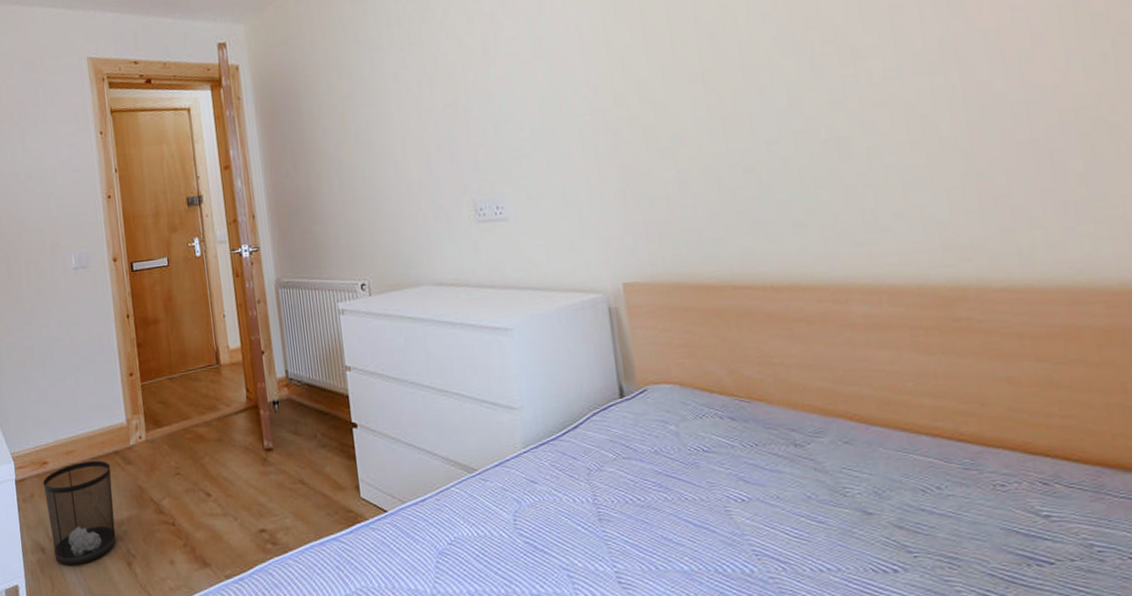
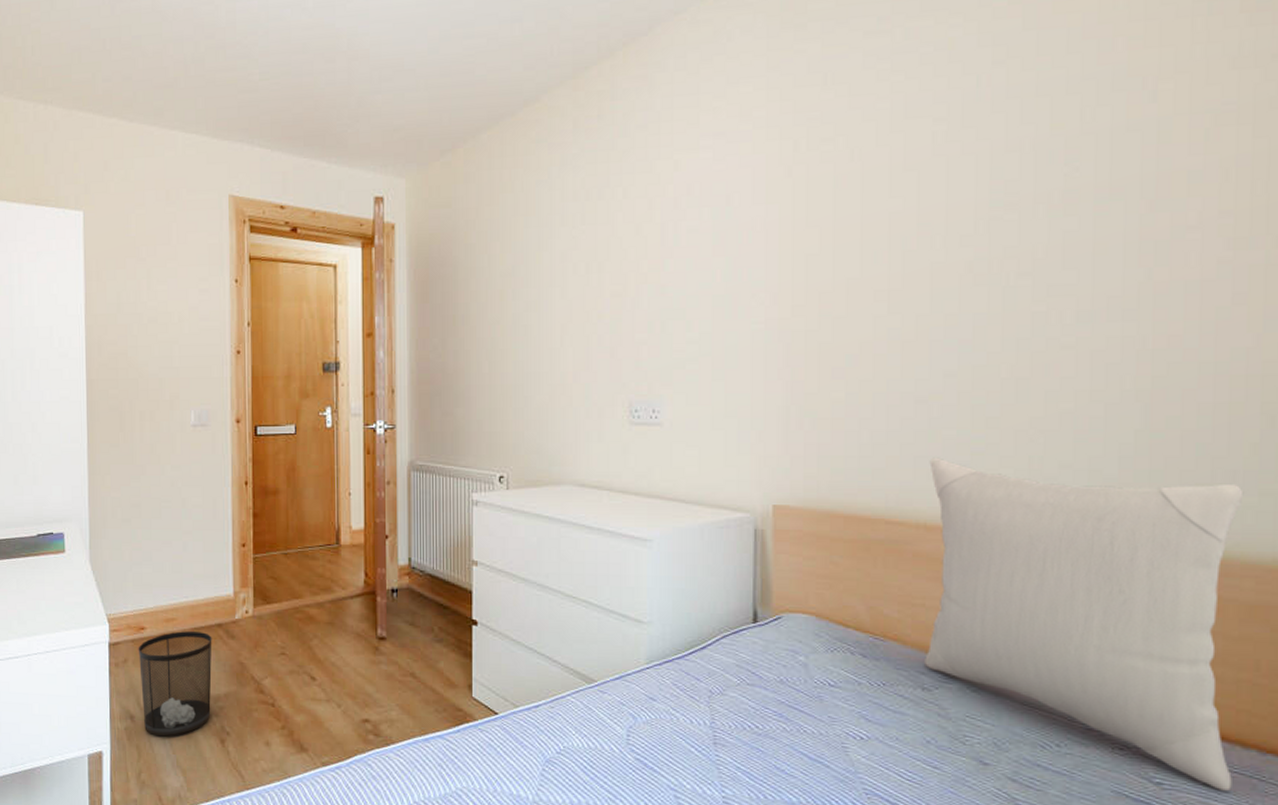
pillow: none [766,214,1122,517] -> present [925,457,1244,791]

